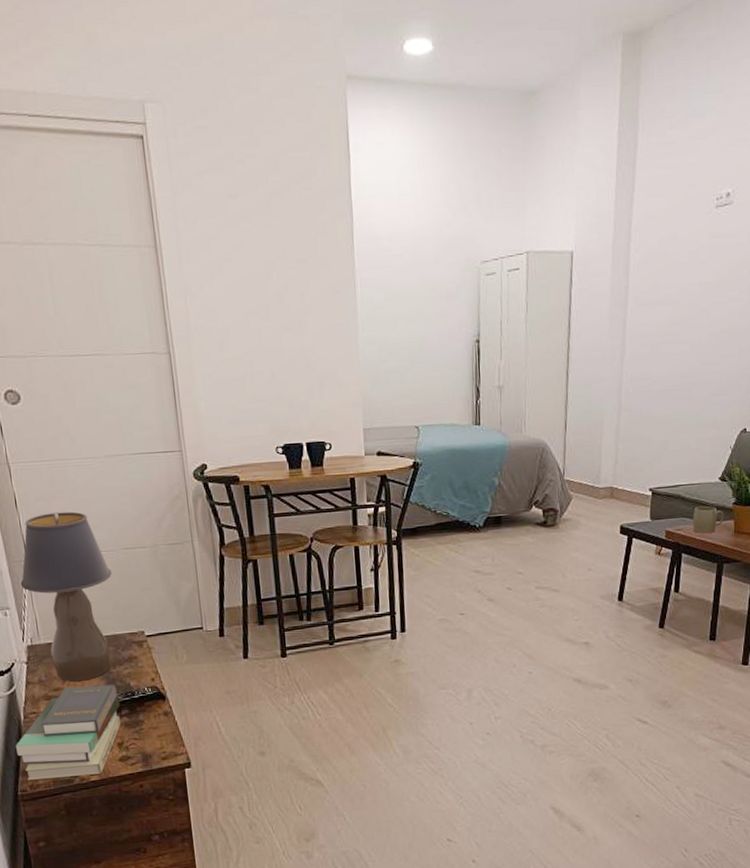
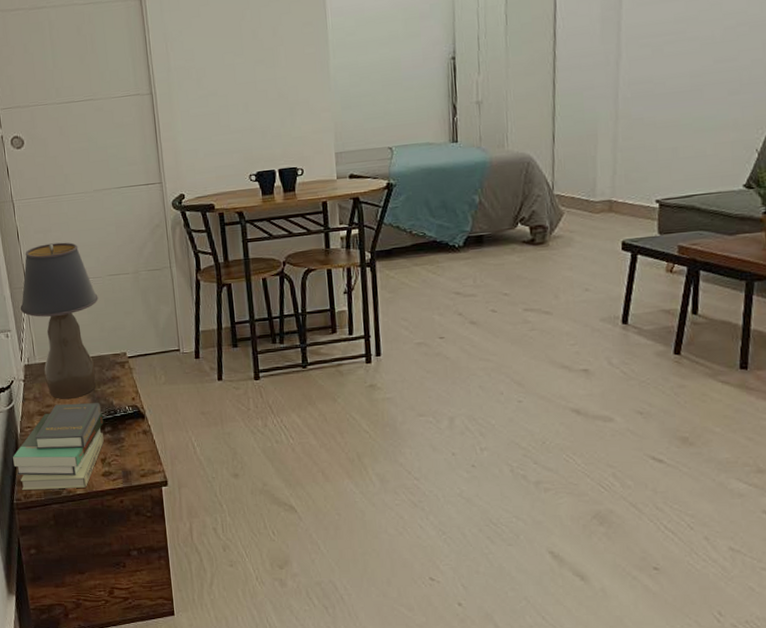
mug: present [693,506,725,534] -> none [711,217,753,248]

